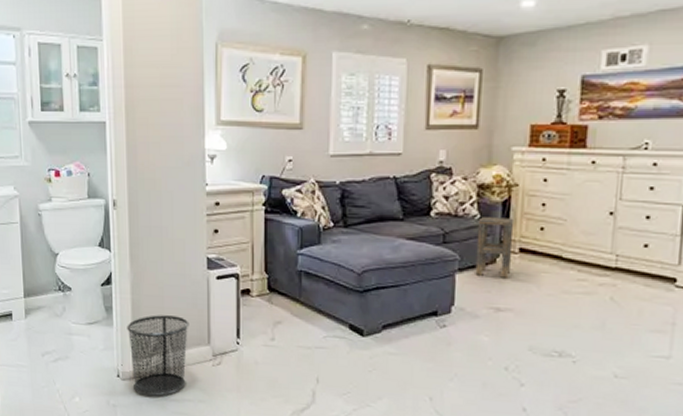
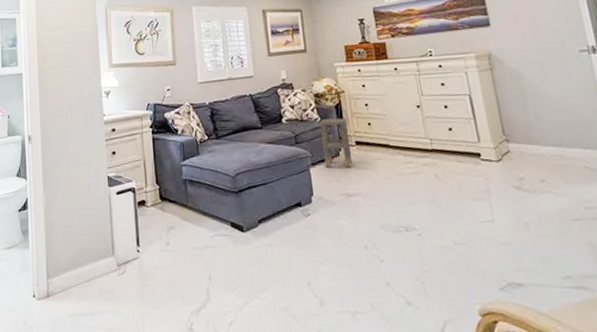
waste bin: present [127,315,189,397] -> none [41,232,96,313]

